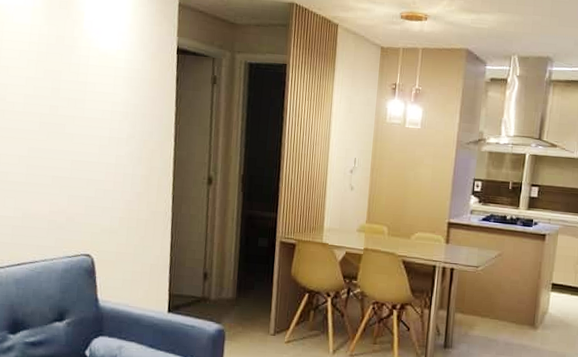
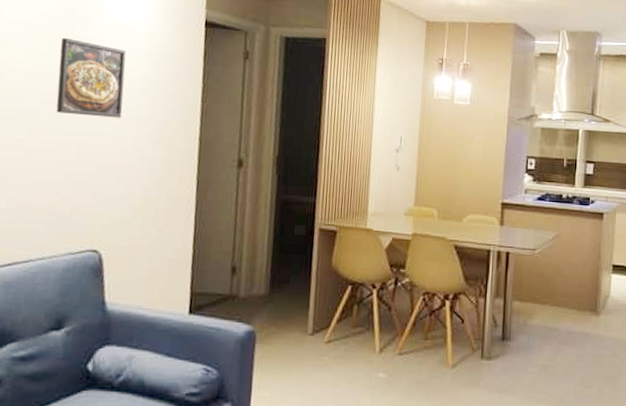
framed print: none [51,63,109,138] -> present [56,37,126,118]

